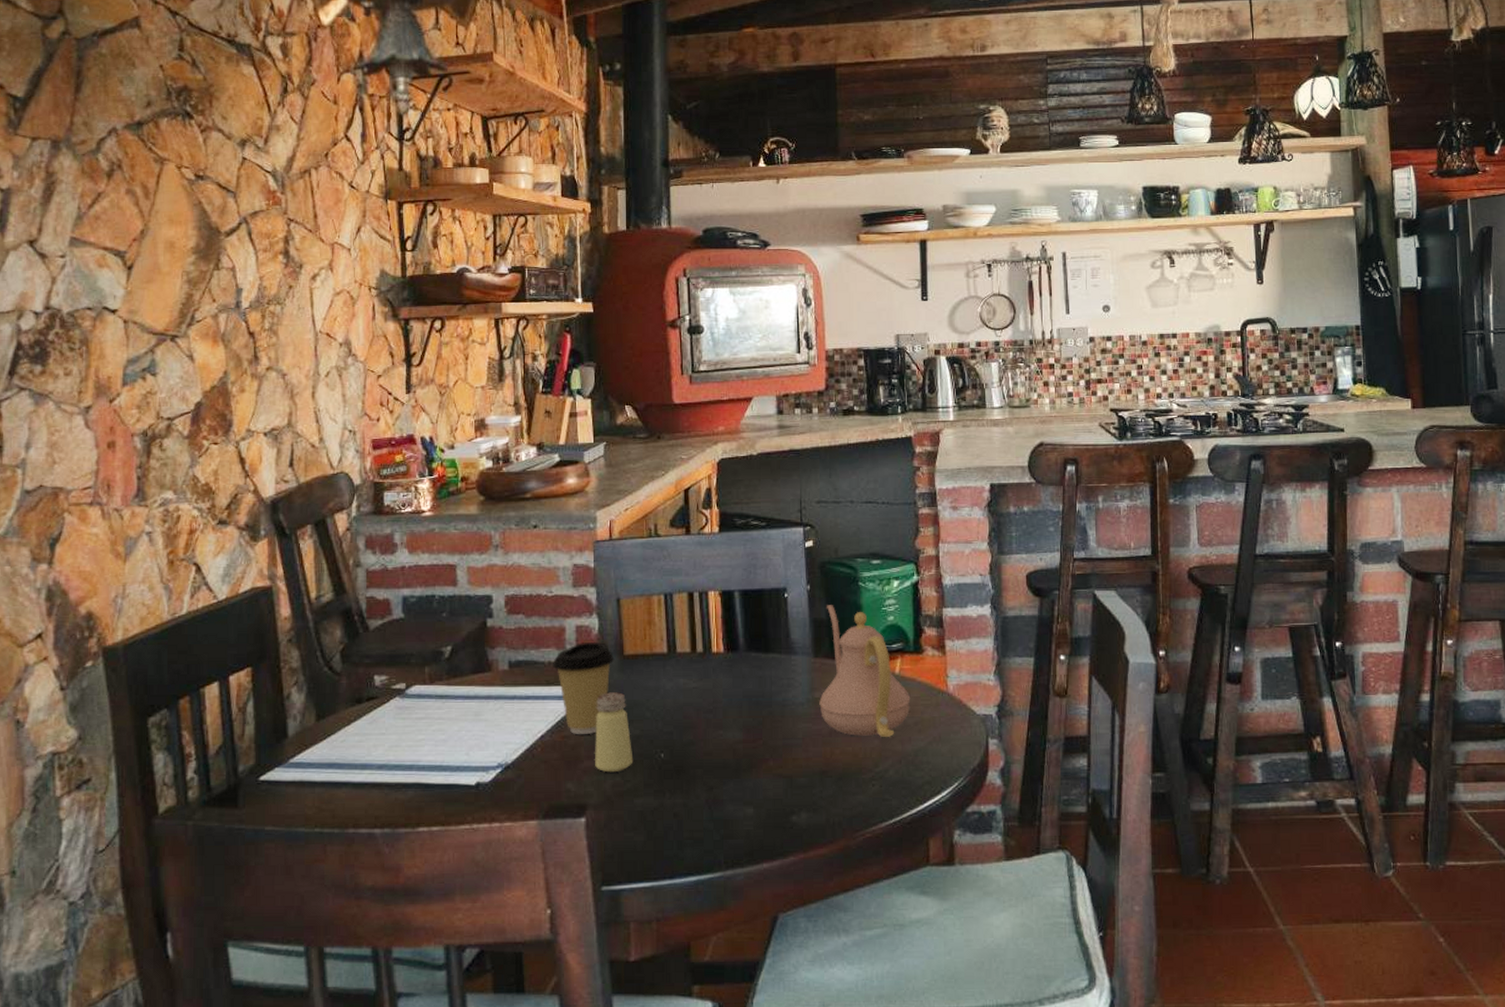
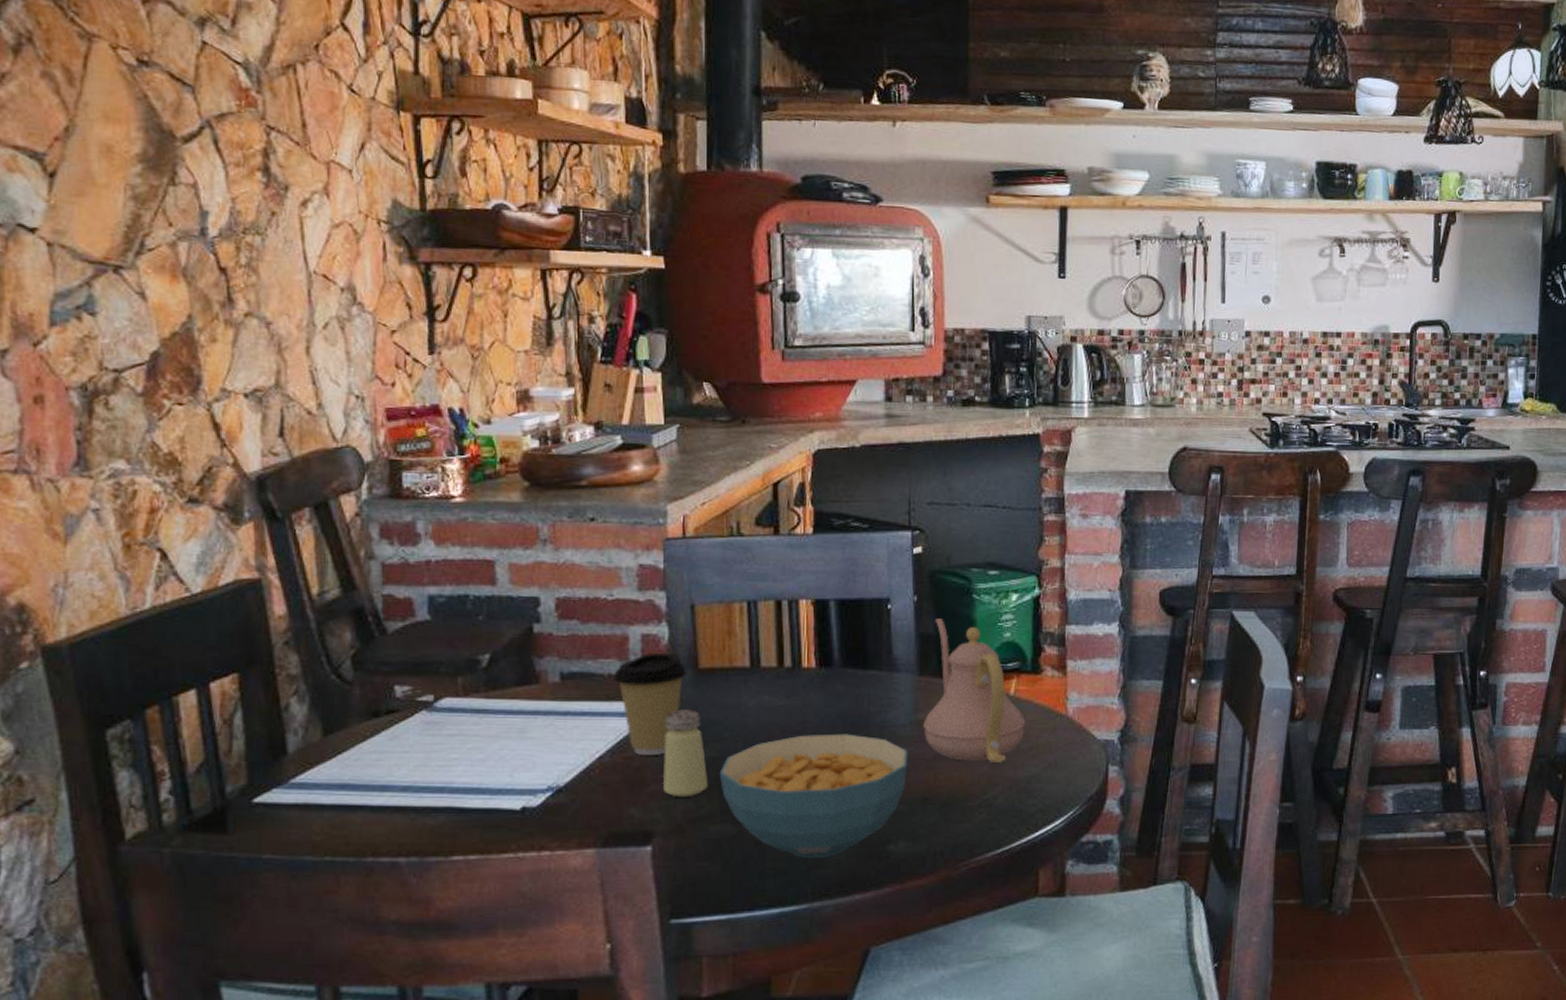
cereal bowl: none [642,712,807,828] -> present [719,734,909,858]

